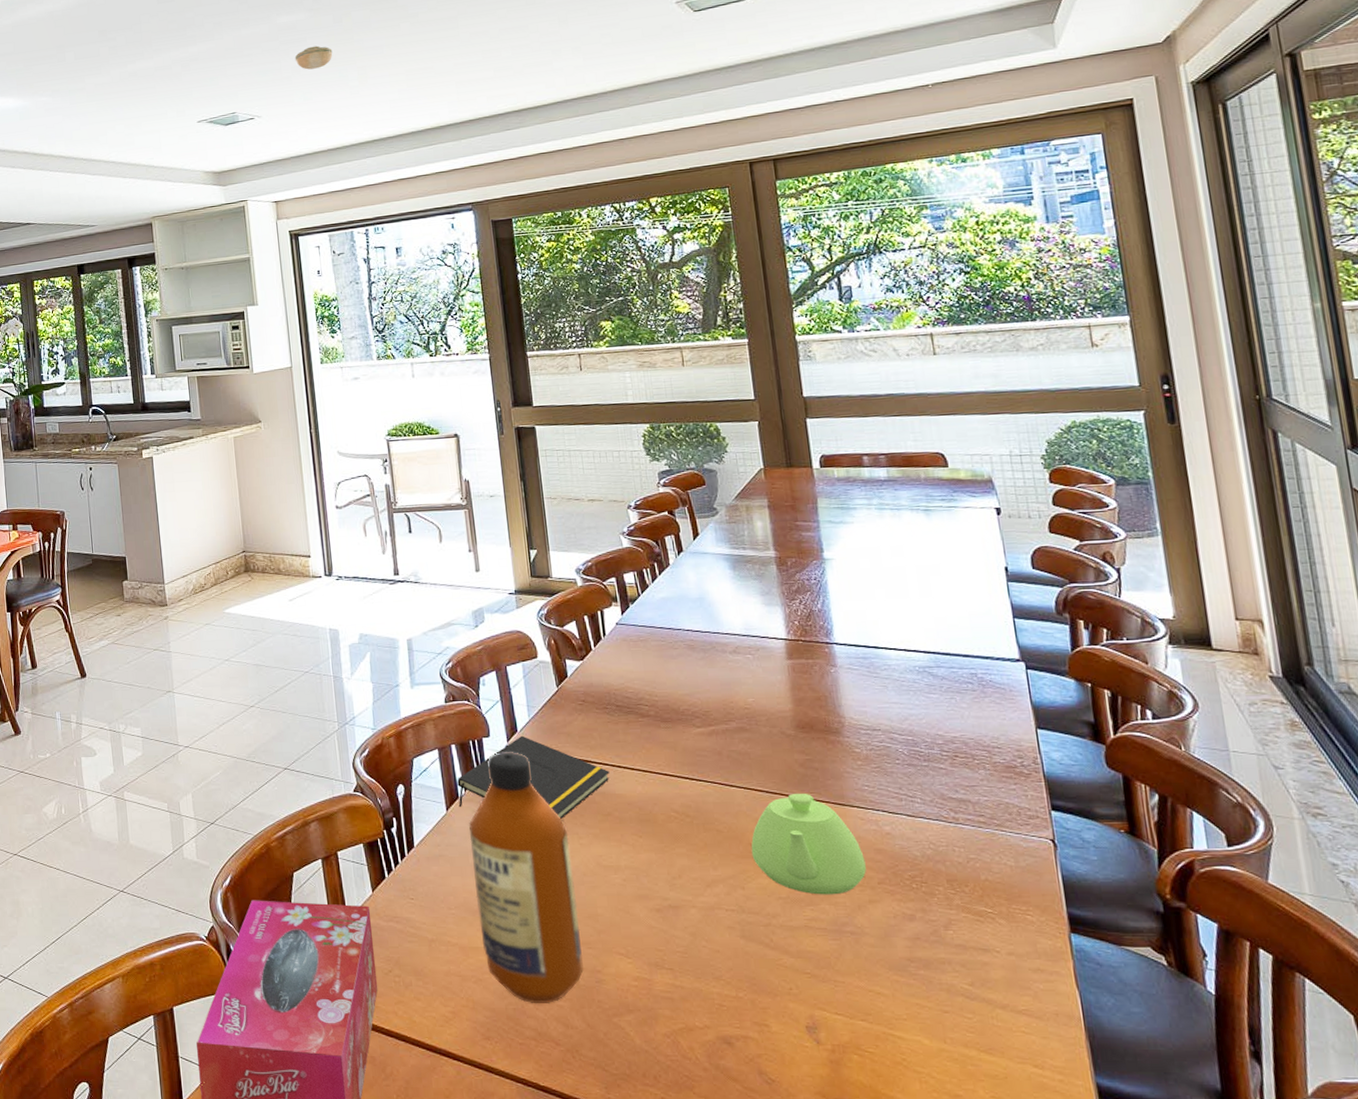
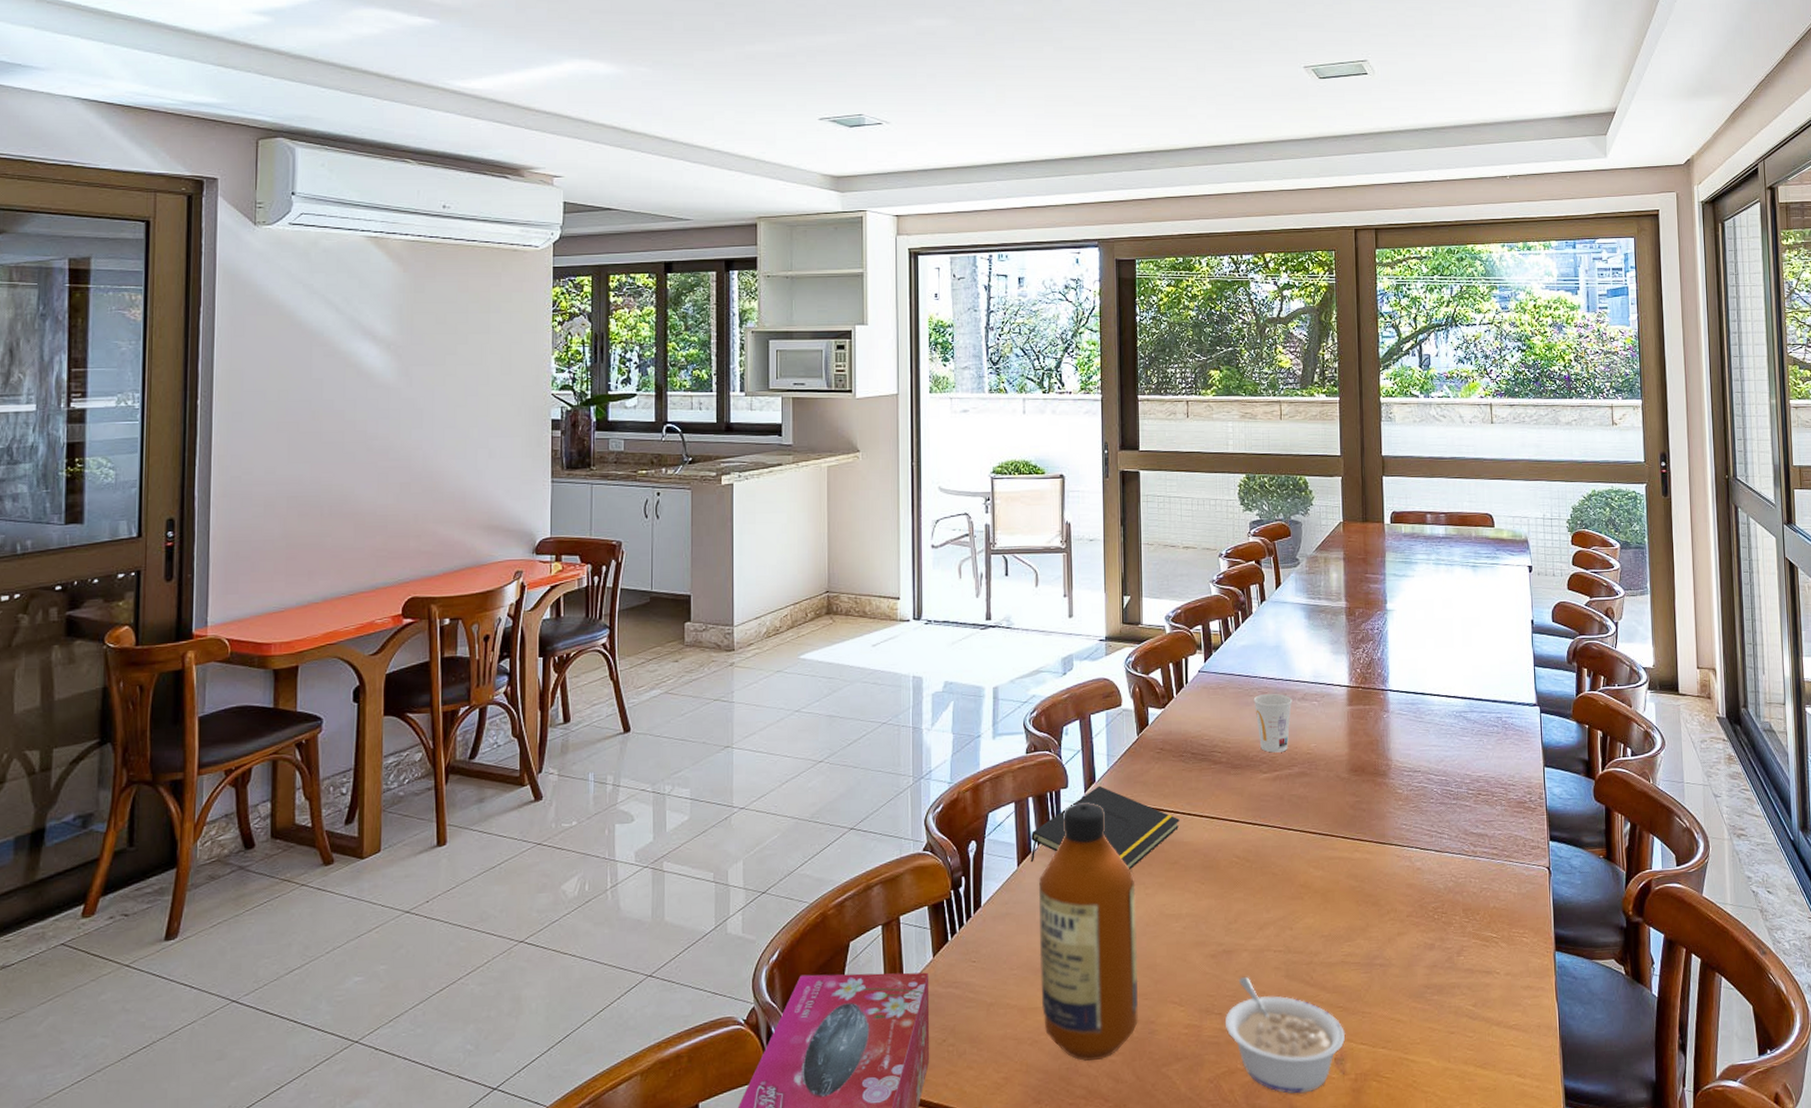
smoke detector: present [294,45,333,70] -> none [931,56,972,80]
legume: none [677,933,817,1059] -> present [1224,976,1346,1094]
cup: none [679,646,724,707] -> present [1253,693,1293,753]
teapot: present [751,794,866,895] -> none [1301,834,1398,931]

